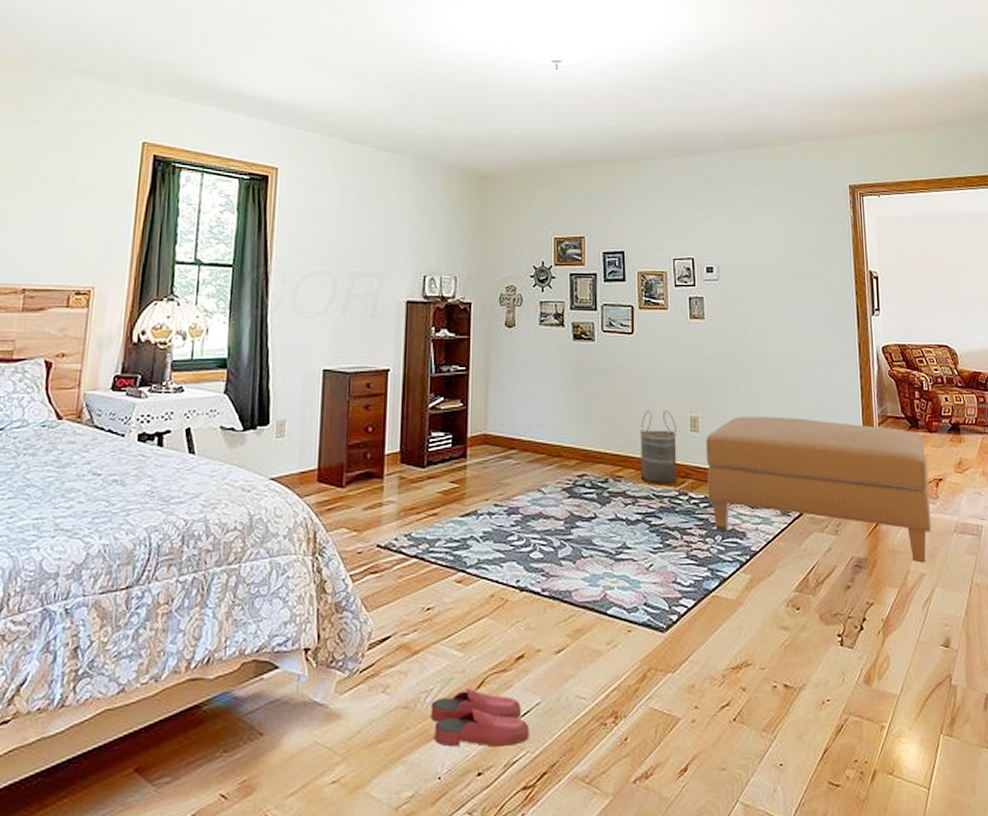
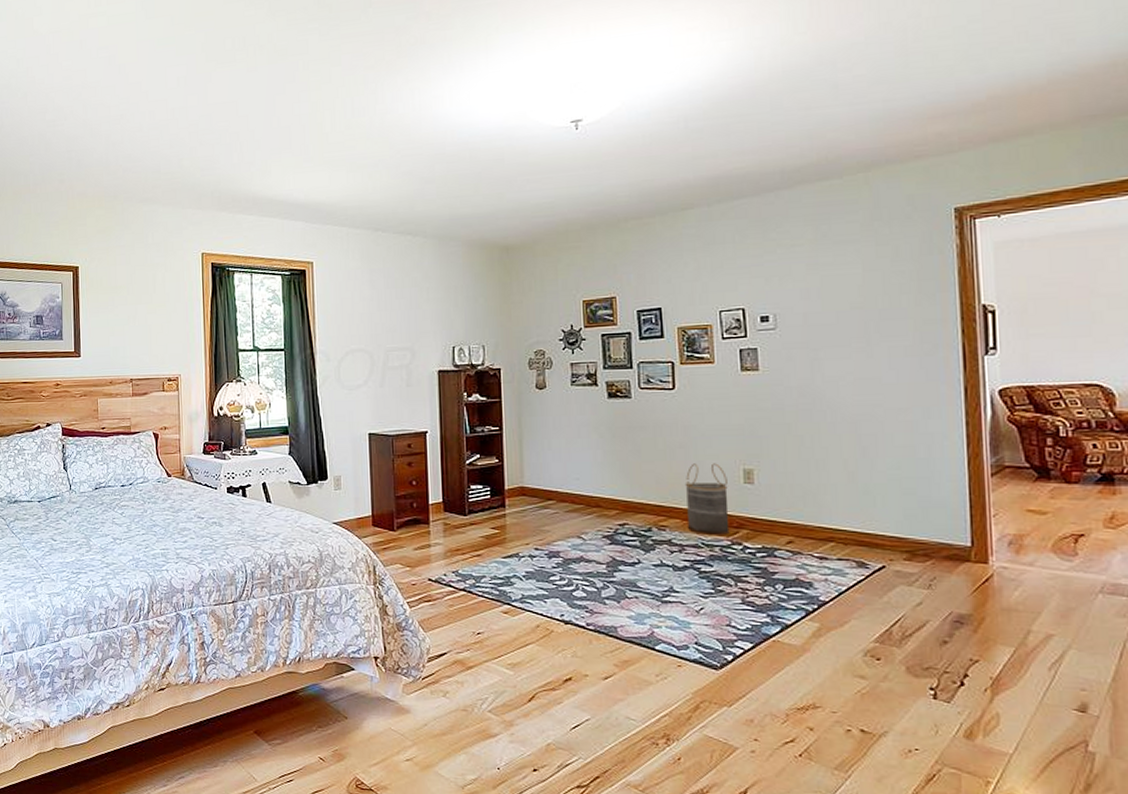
slippers: present [430,687,530,747] -> none [486,700,581,751]
ottoman: present [705,416,932,563] -> none [762,468,1066,623]

